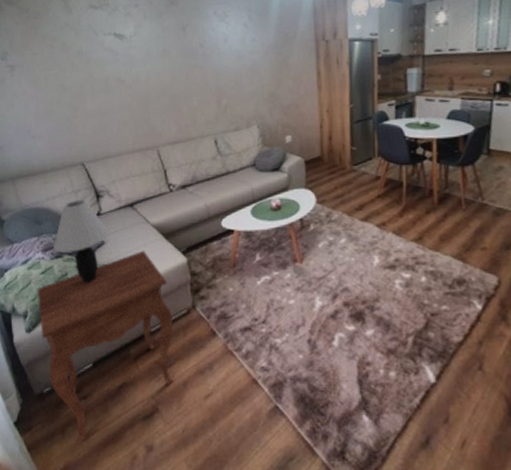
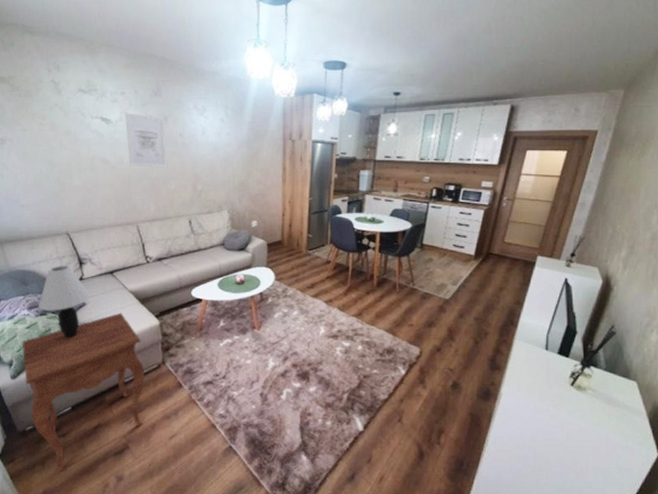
wall art: none [139,25,188,85] -> present [124,113,168,168]

